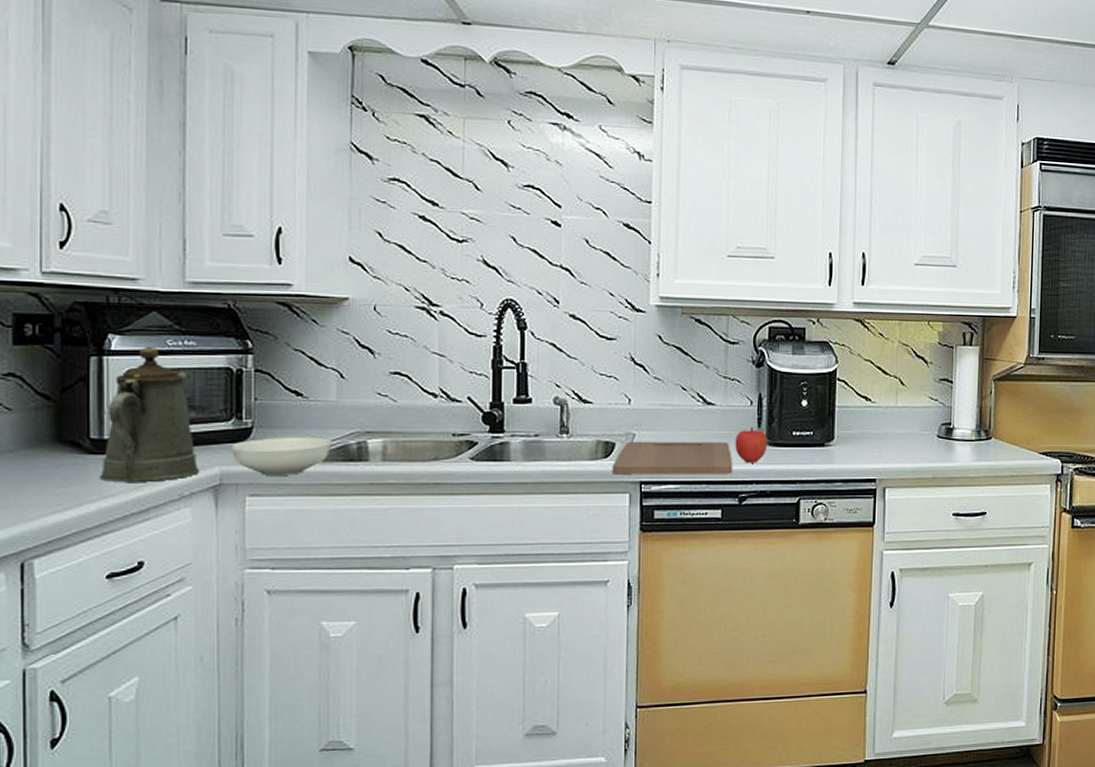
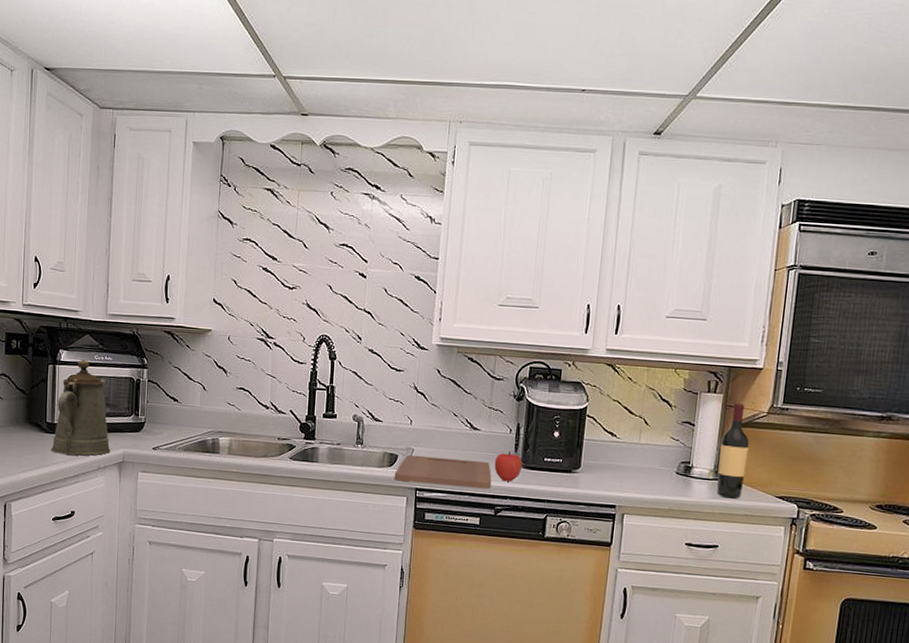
bowl: present [230,437,333,477] -> none [130,431,196,460]
wine bottle: none [979,356,1009,459] -> present [716,403,749,499]

